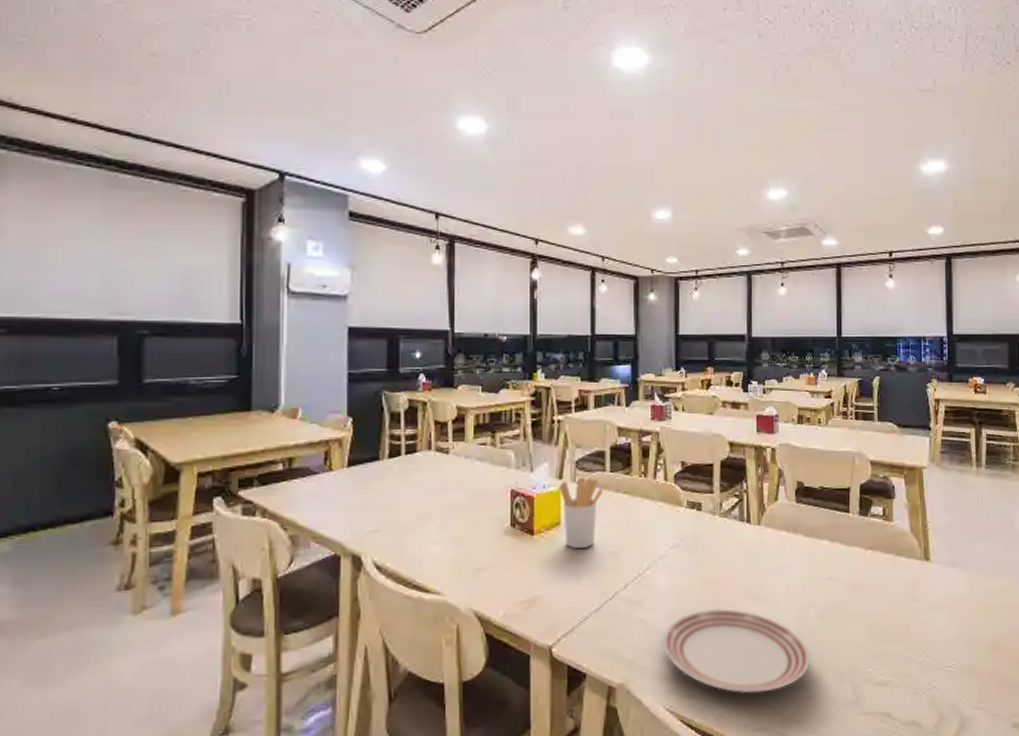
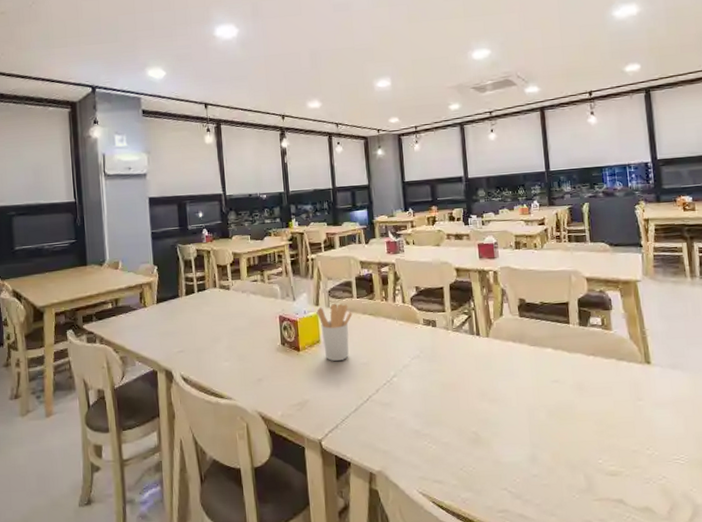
dinner plate: present [662,608,811,694] -> none [411,408,544,481]

